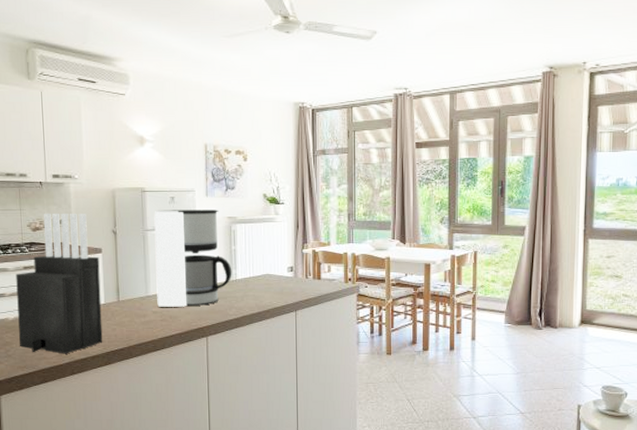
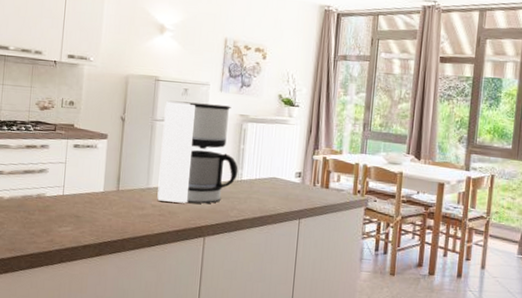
knife block: present [16,213,103,354] -> none [11,92,104,241]

